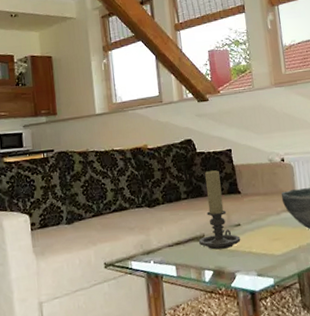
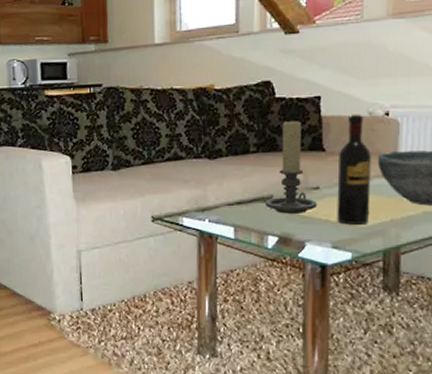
wine bottle: none [251,161,283,254] -> present [337,113,371,225]

